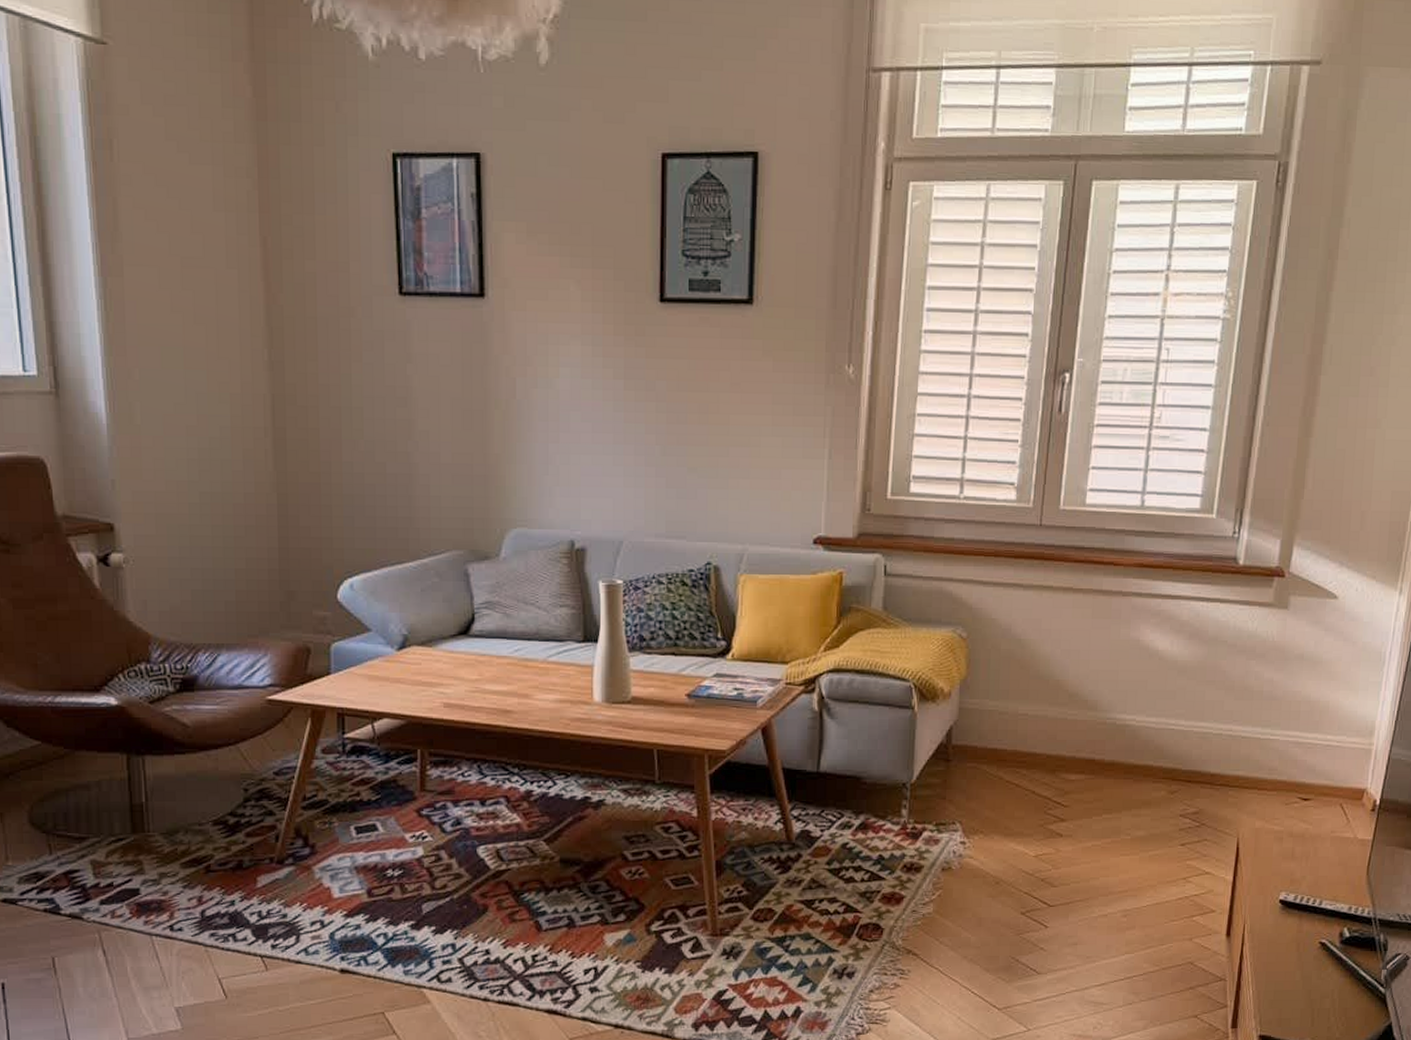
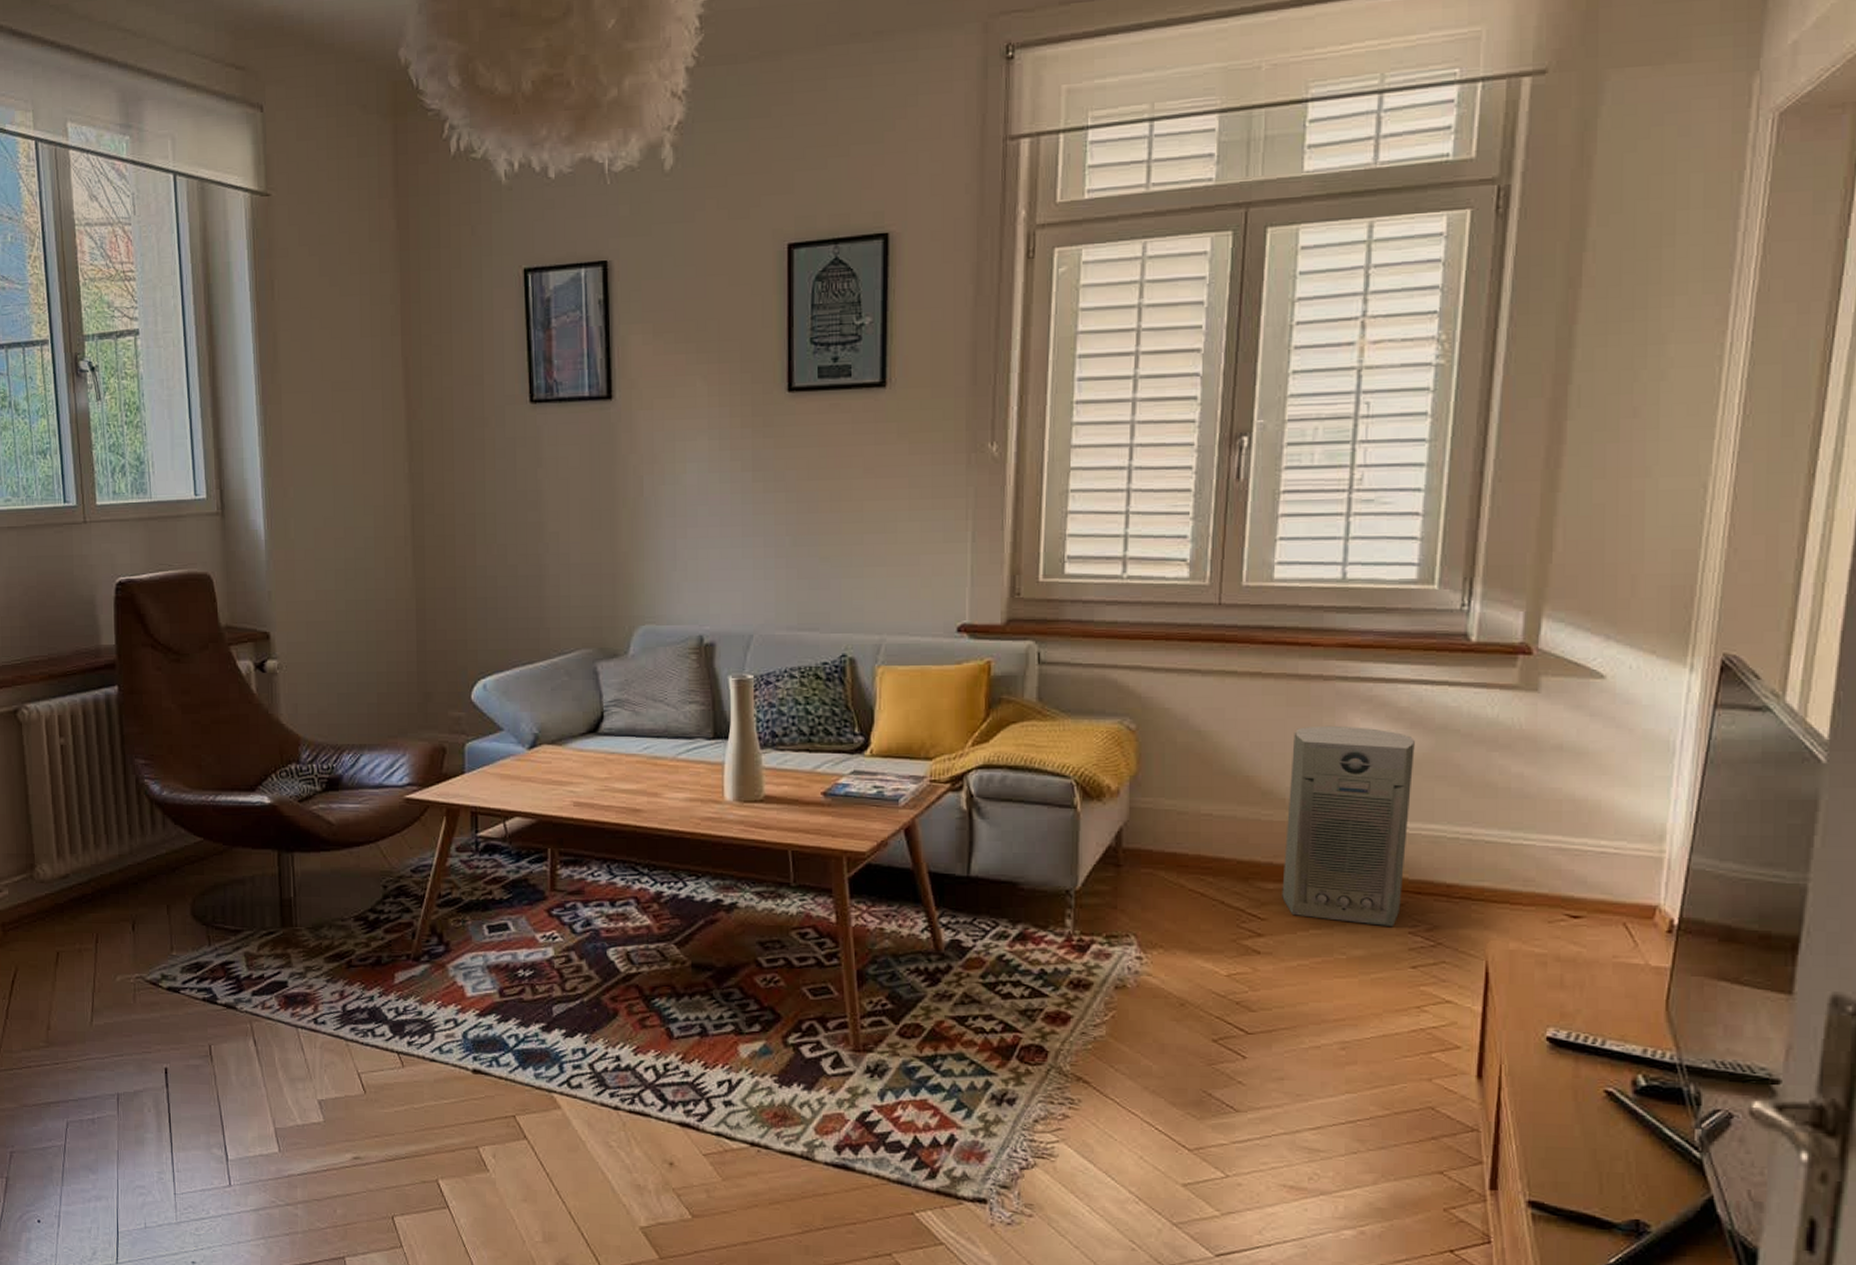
air purifier: none [1082,636,1192,811] -> present [1282,725,1415,927]

